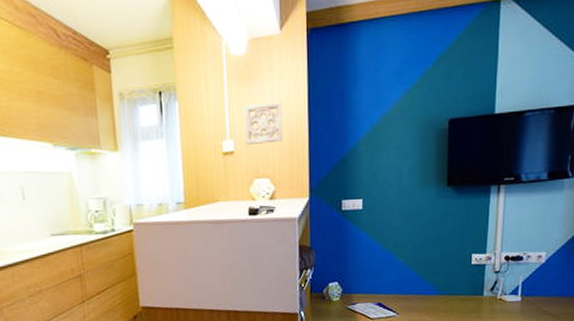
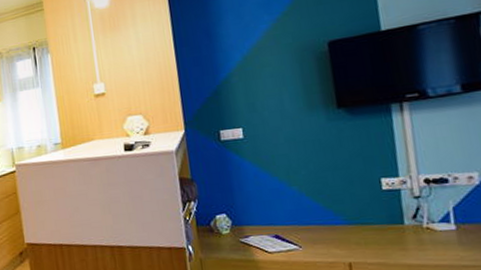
wall ornament: present [244,102,283,145] -> none [112,44,152,86]

